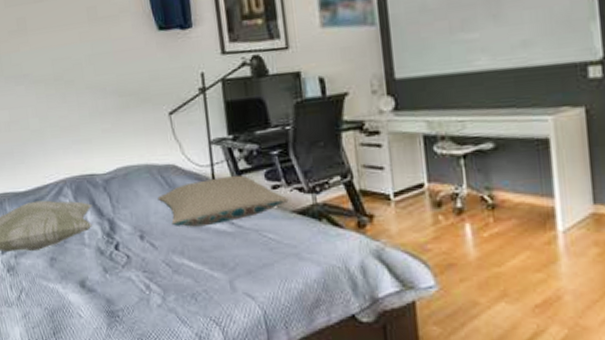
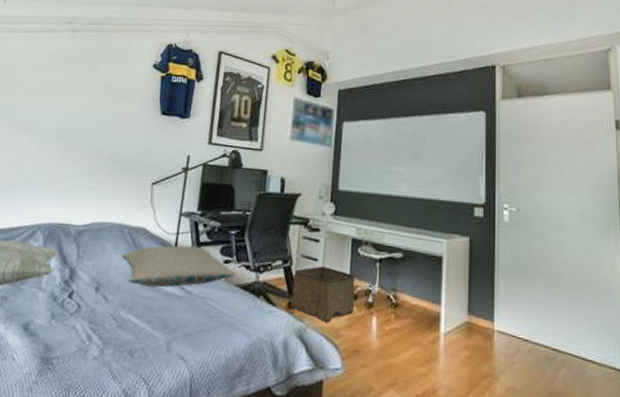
storage bin: none [358,174,440,239] -> present [291,266,355,323]

